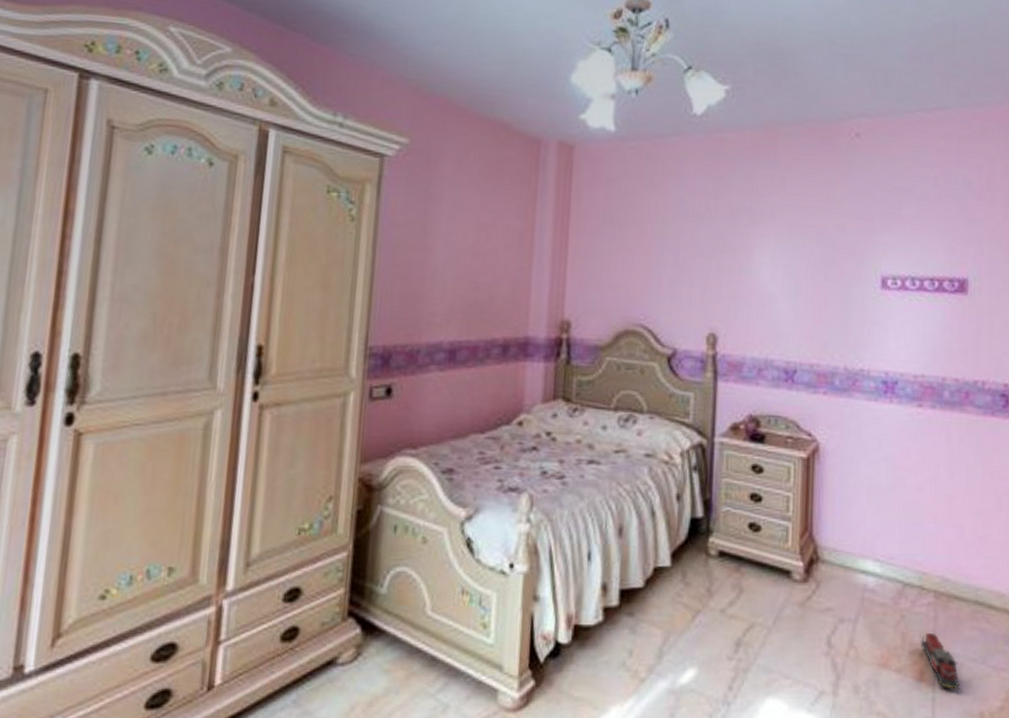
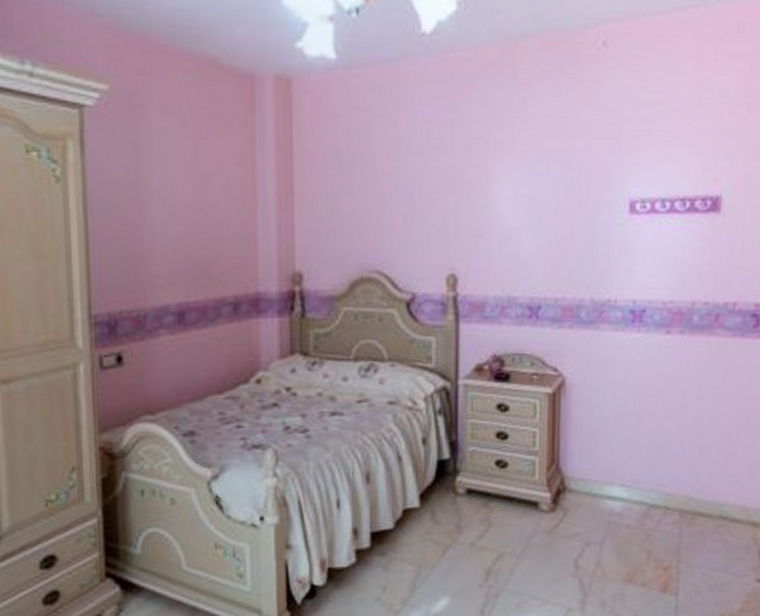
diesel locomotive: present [920,632,960,690] -> none [664,548,702,597]

